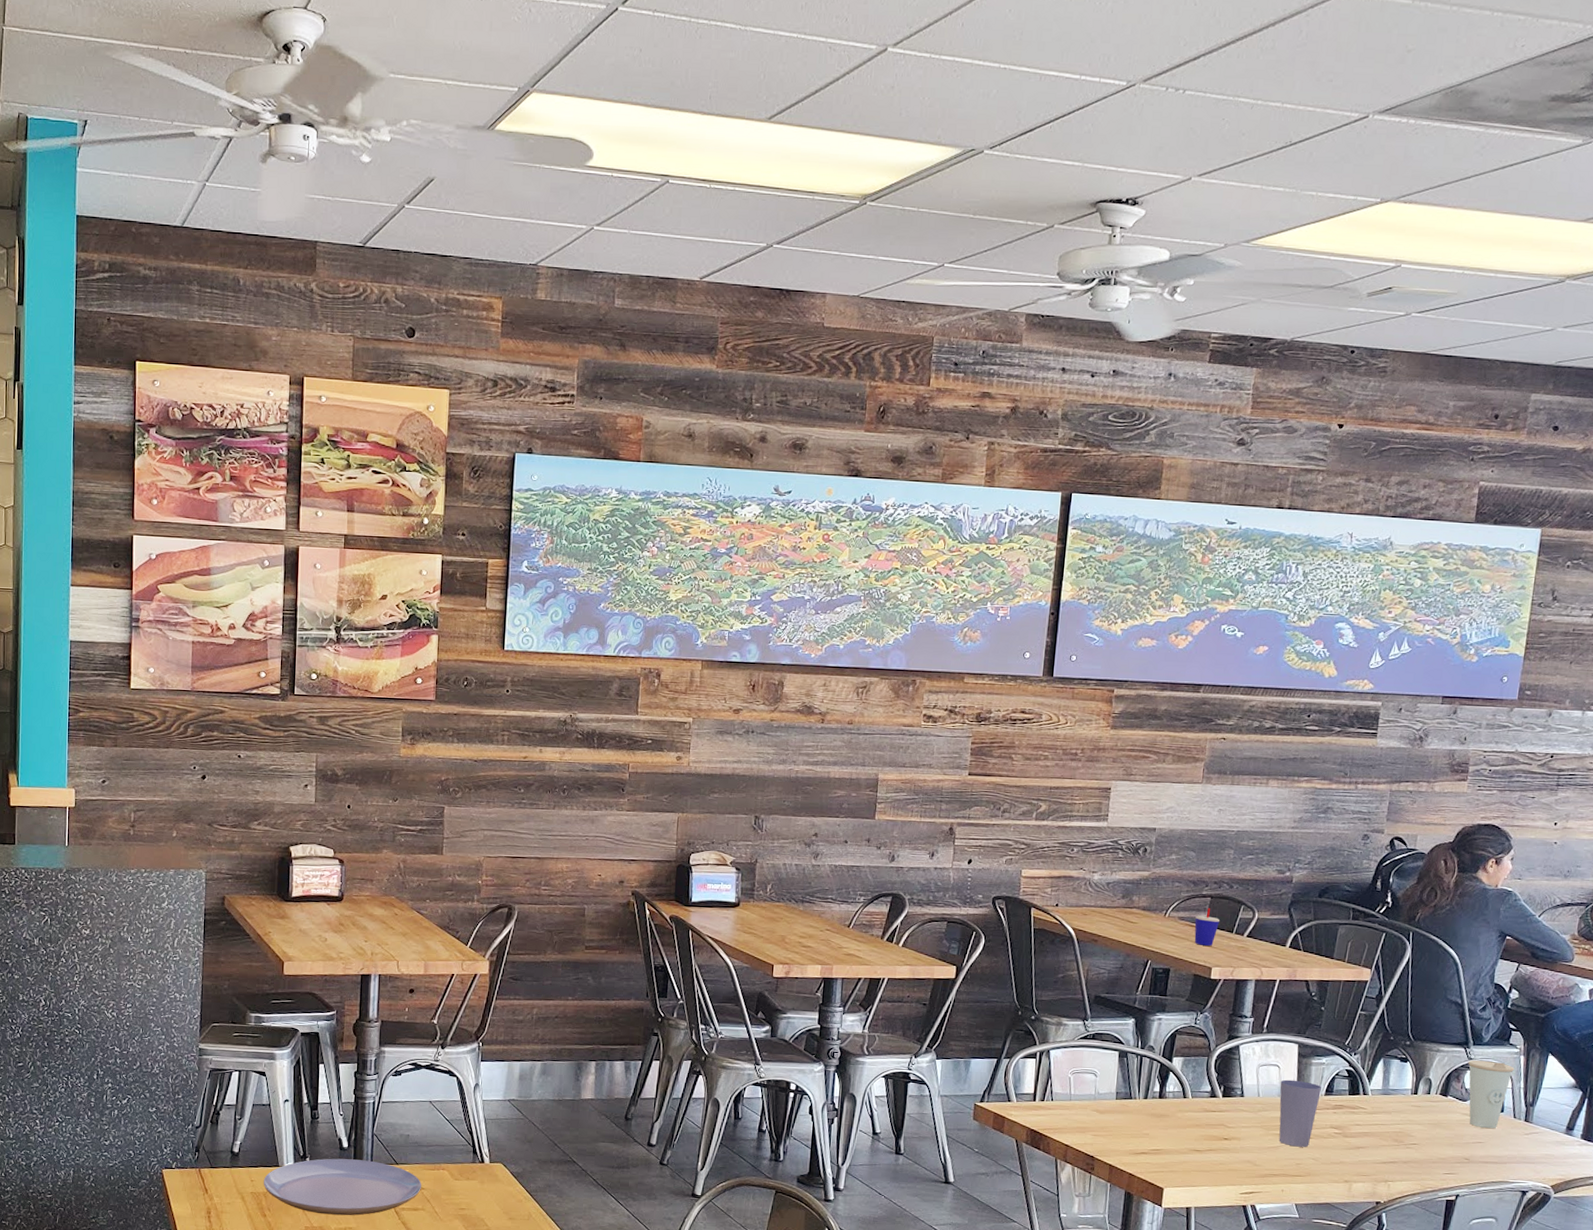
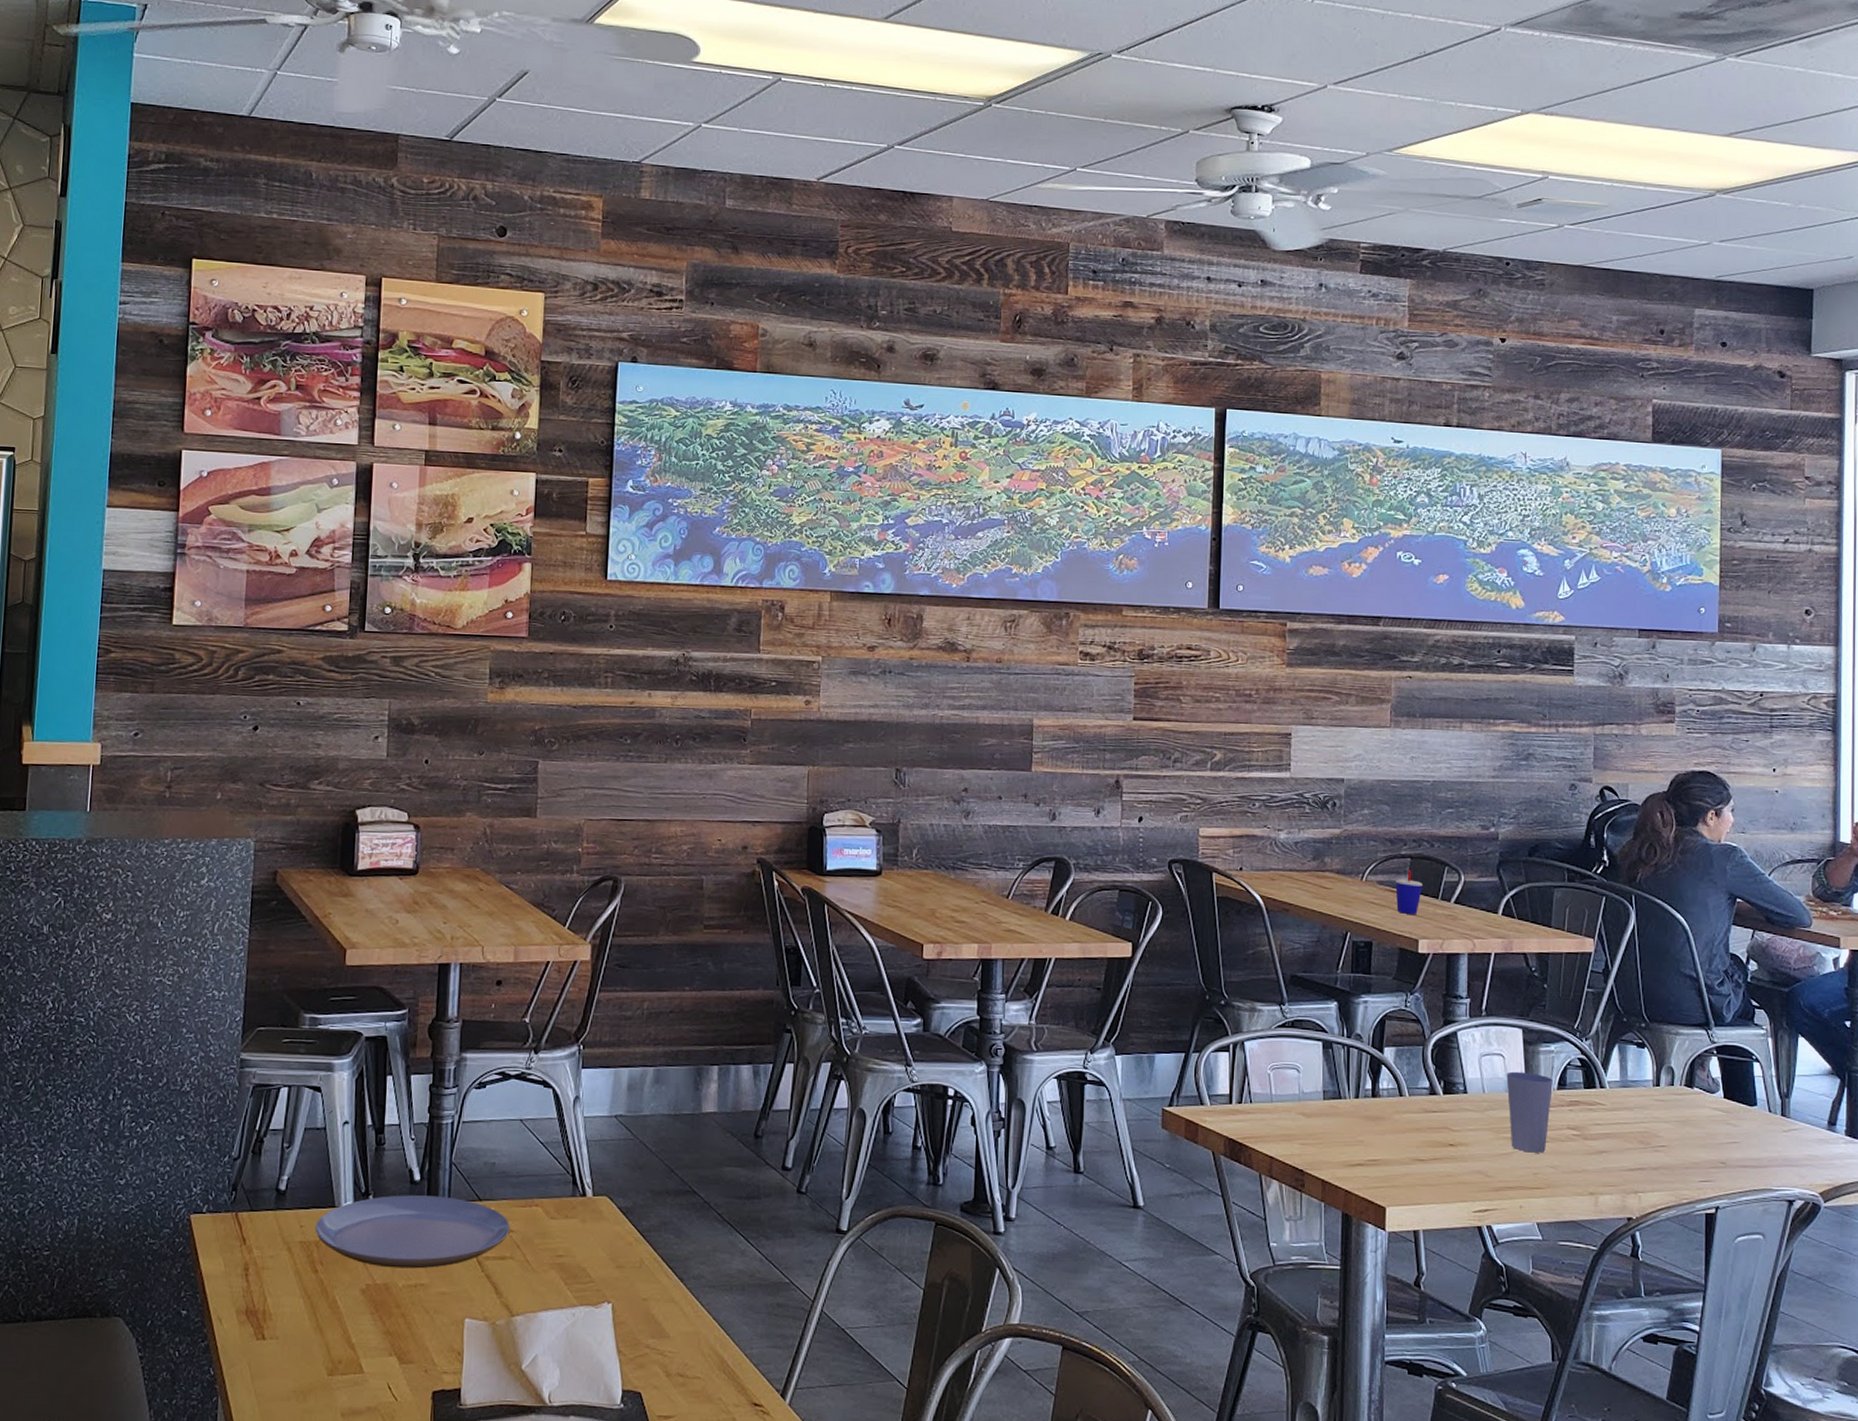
cup: present [1468,1060,1515,1129] -> none [1711,1043,1764,1126]

